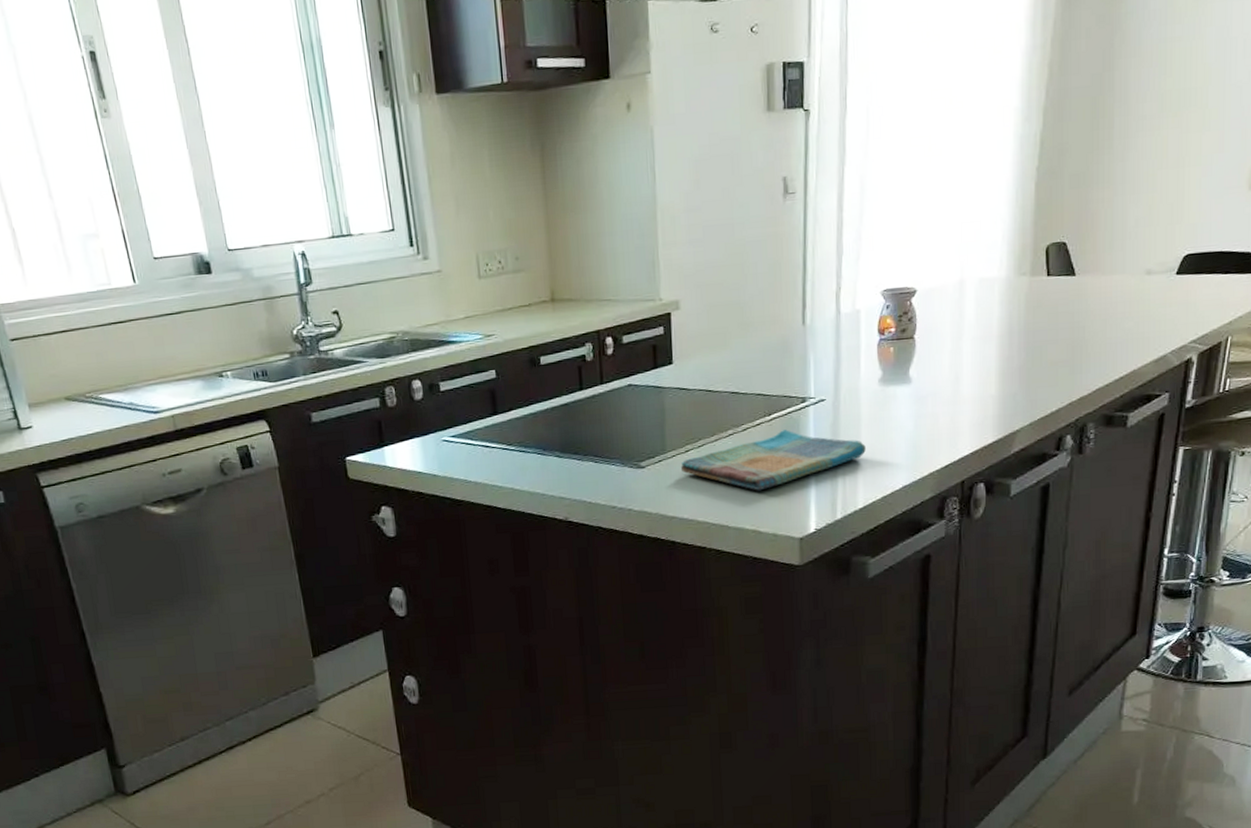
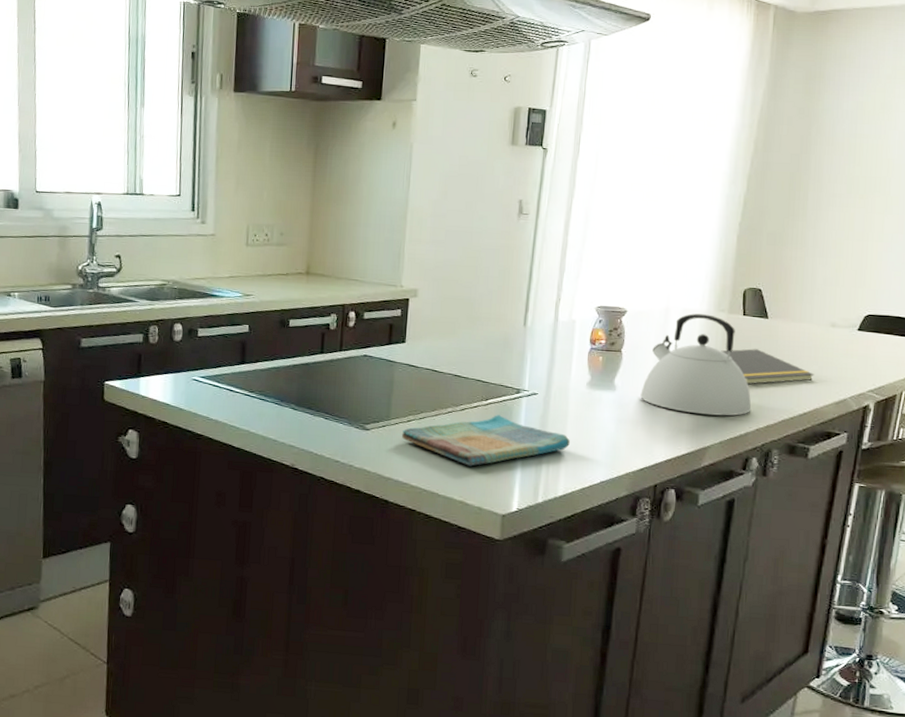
kettle: none [939,280,1062,397] -> present [640,313,752,416]
notepad: none [1025,312,1130,355] -> present [721,349,814,385]

